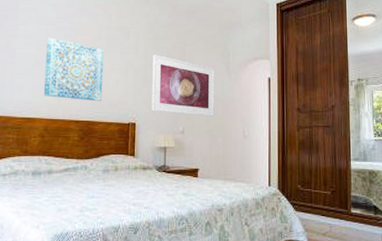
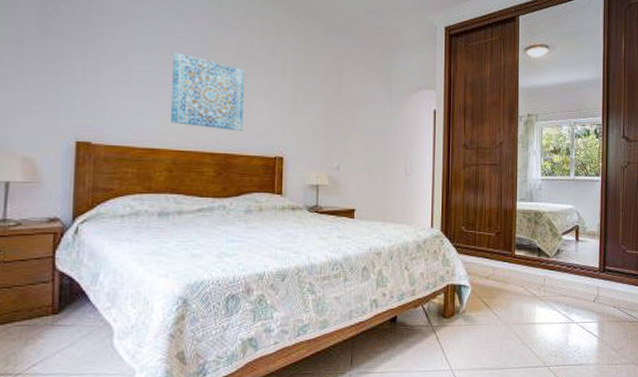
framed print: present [151,54,214,116] -> none [302,78,375,151]

